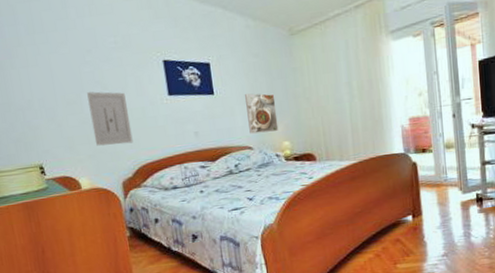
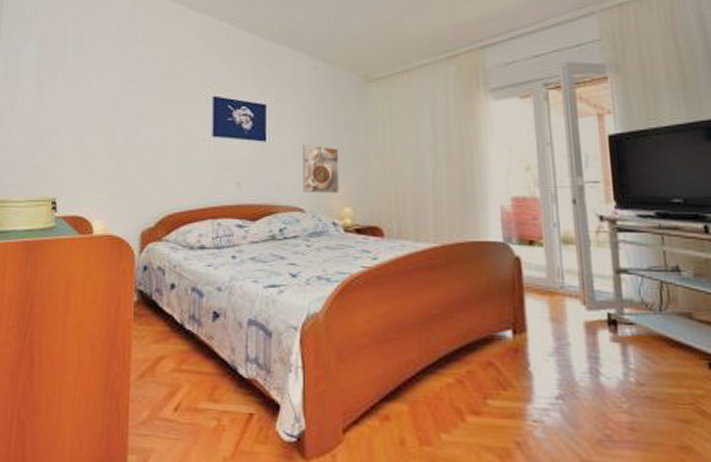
wall art: present [87,91,133,146] -> none [119,123,164,187]

